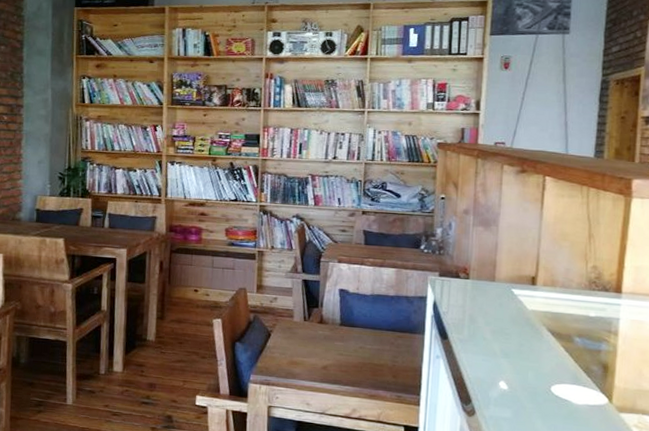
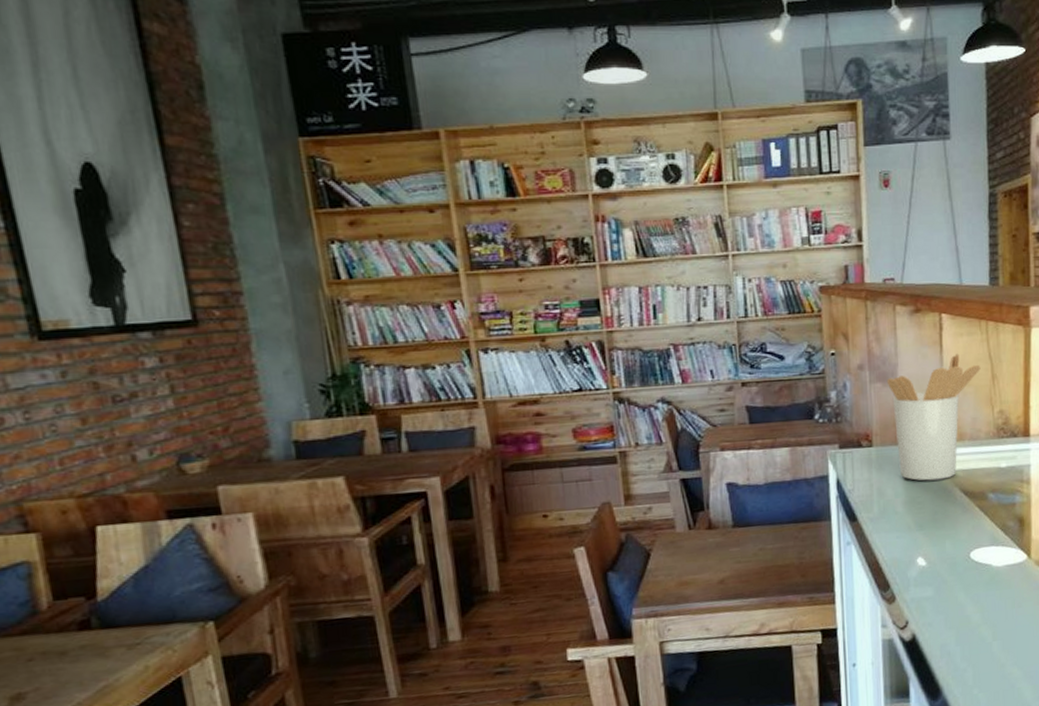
utensil holder: none [488,211,579,318] -> present [886,353,981,481]

